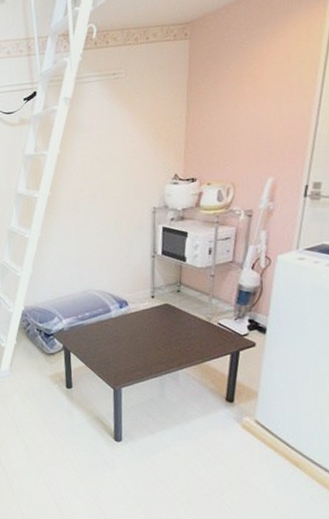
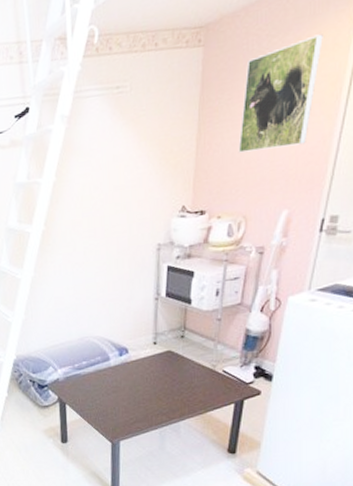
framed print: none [224,26,297,128] -> present [238,34,323,153]

